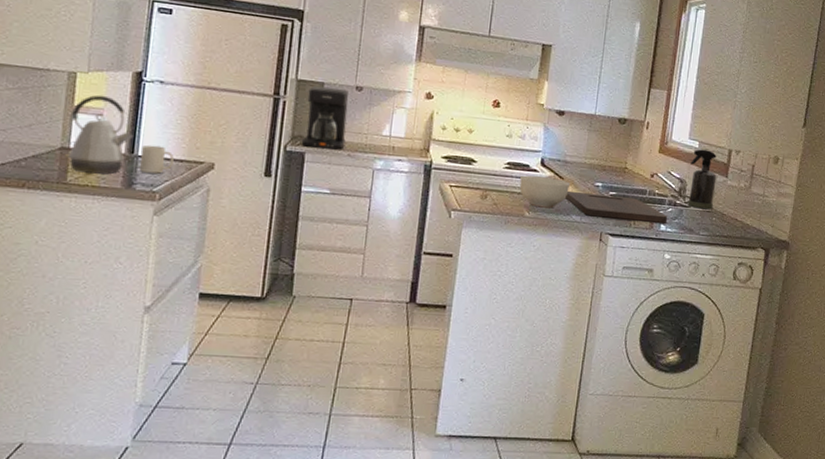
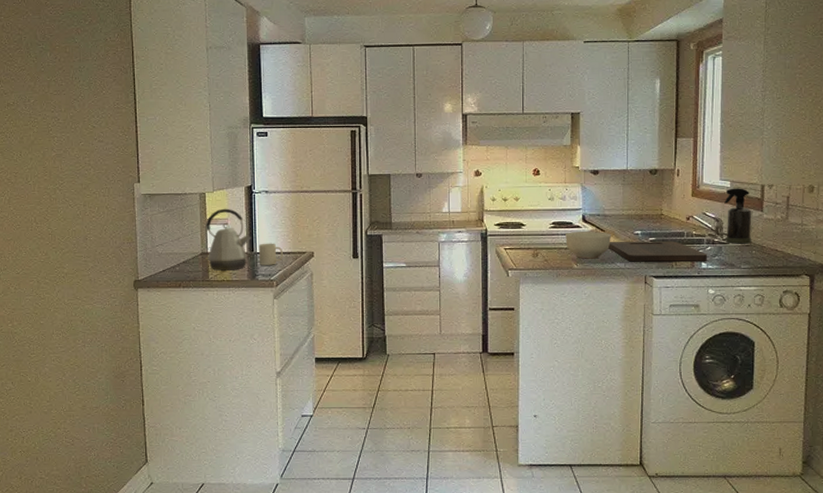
coffee maker: present [302,85,348,150] -> none [379,177,413,230]

